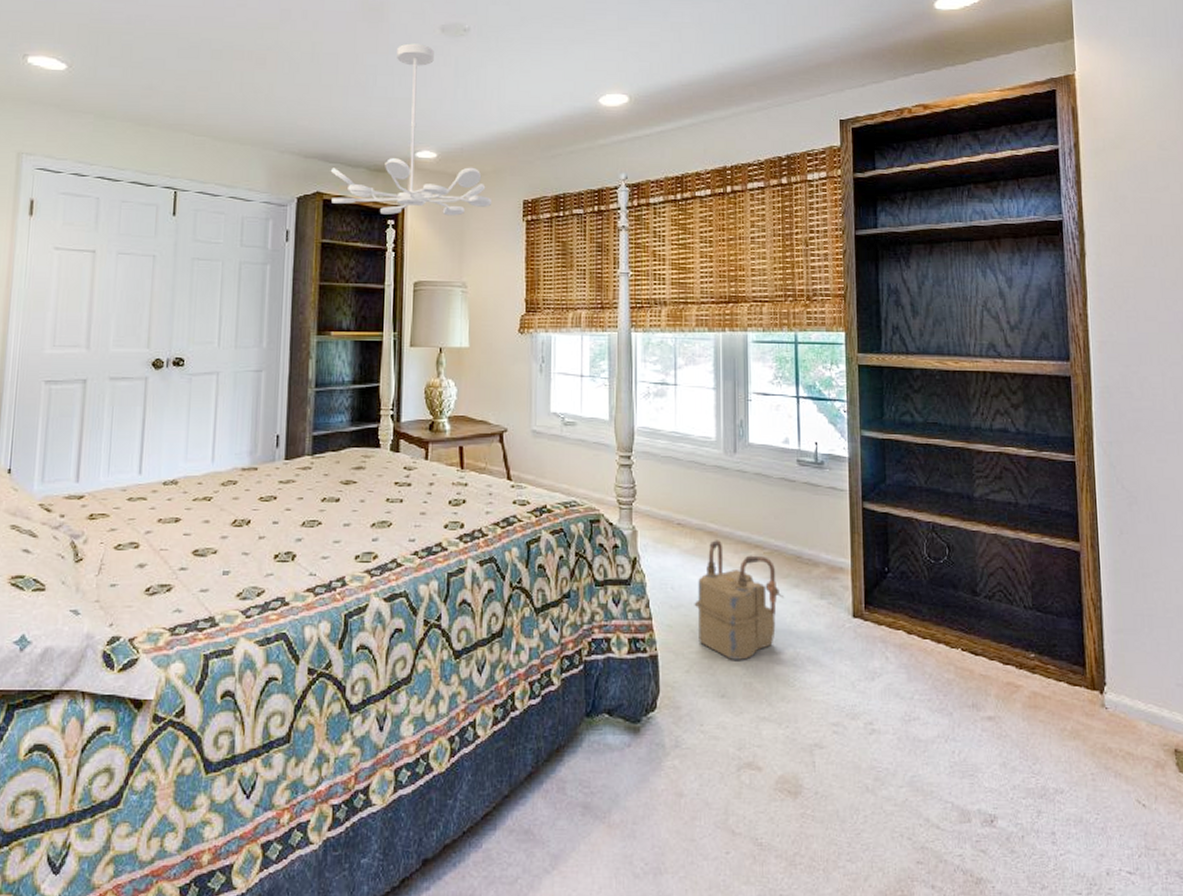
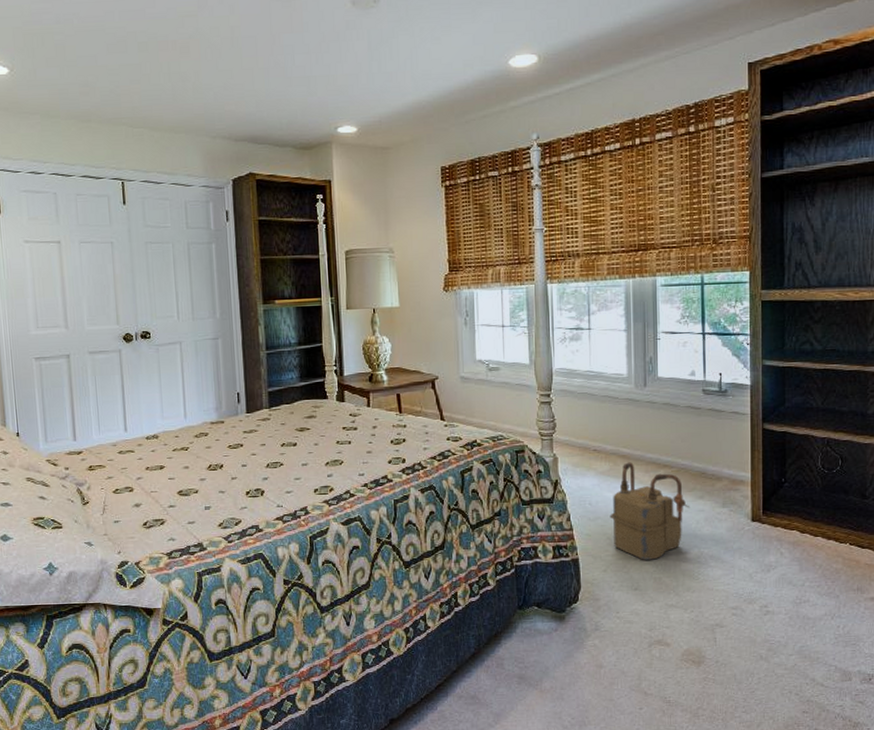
ceiling light: present [330,43,492,216] -> none [260,19,412,190]

